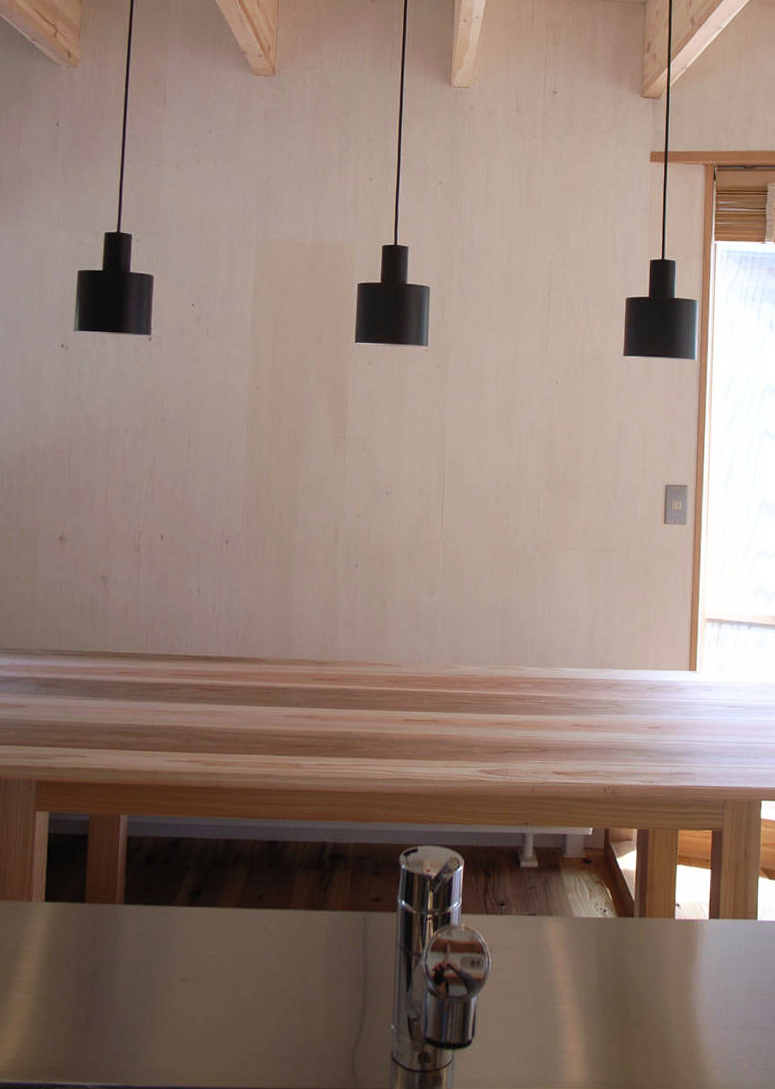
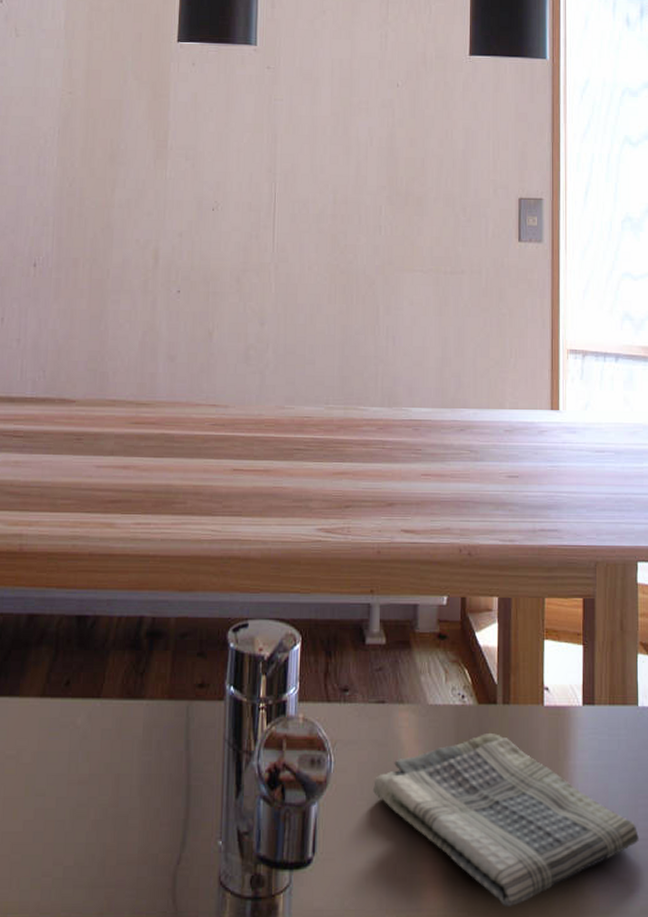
dish towel: none [524,941,754,1081] -> present [372,734,639,908]

